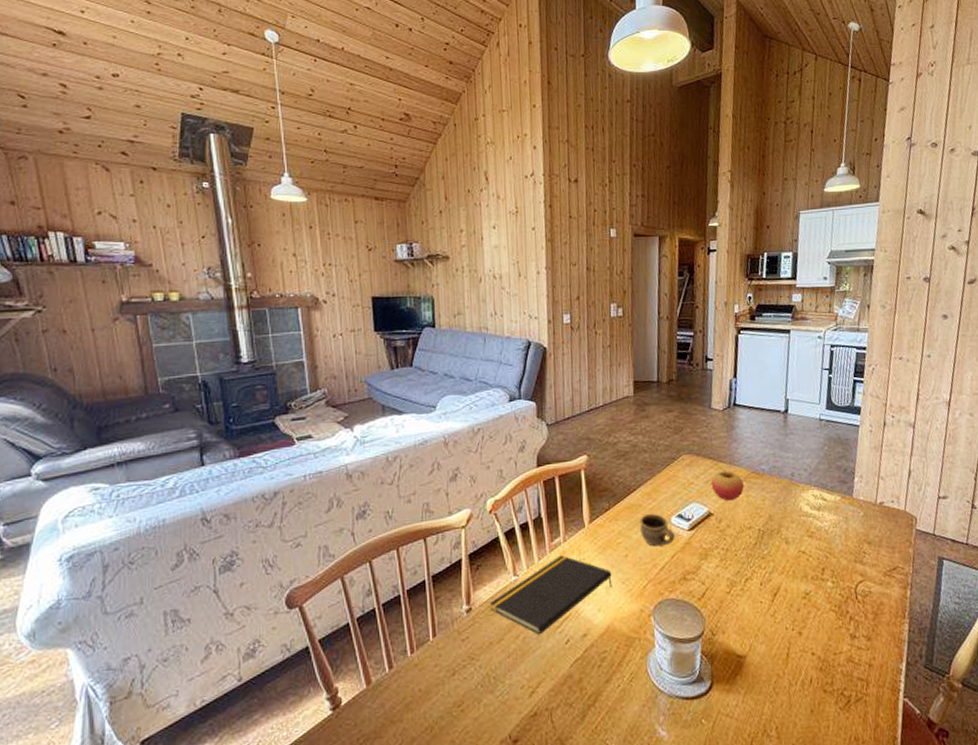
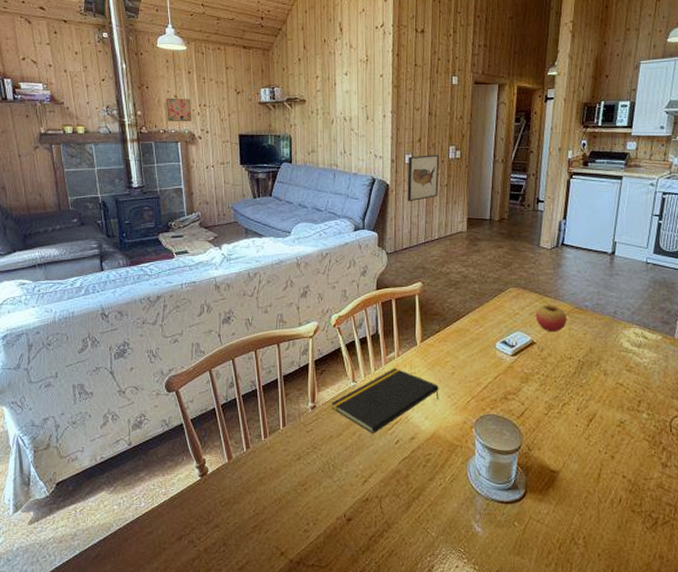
wall art: none [282,256,315,285] -> present [165,98,192,122]
wall art: none [566,313,601,367] -> present [407,154,440,202]
cup: present [640,514,675,547] -> none [467,339,499,368]

